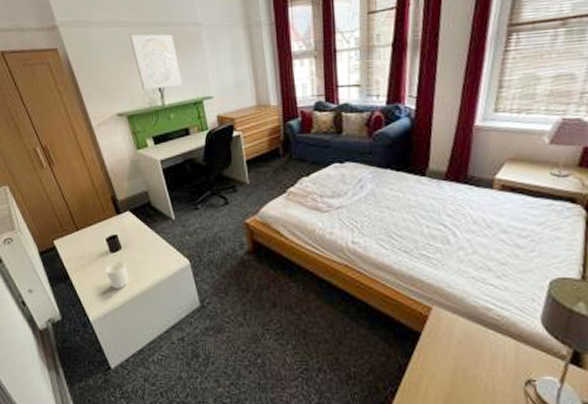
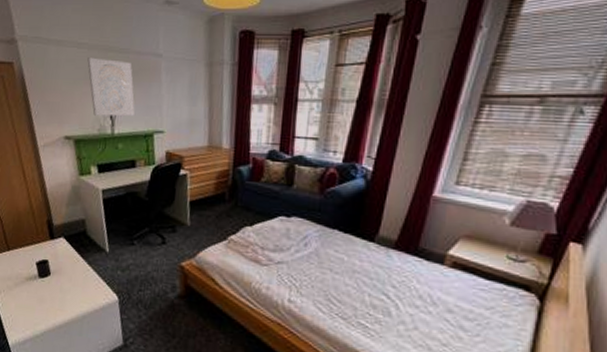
candle holder: present [105,260,130,289] -> none [30,286,55,316]

